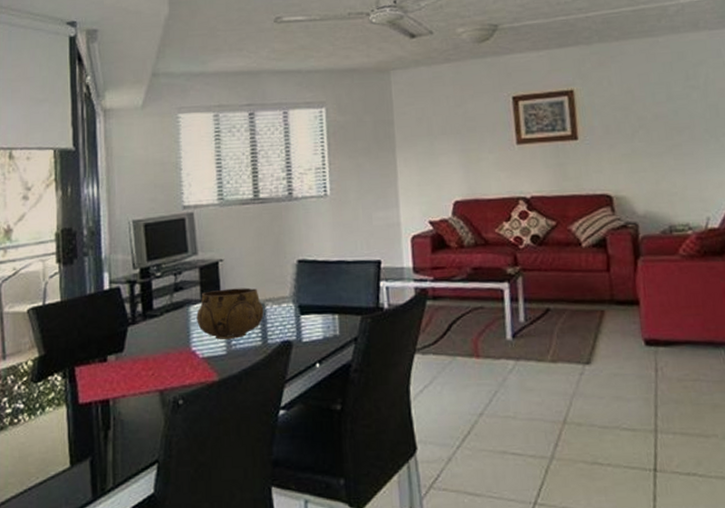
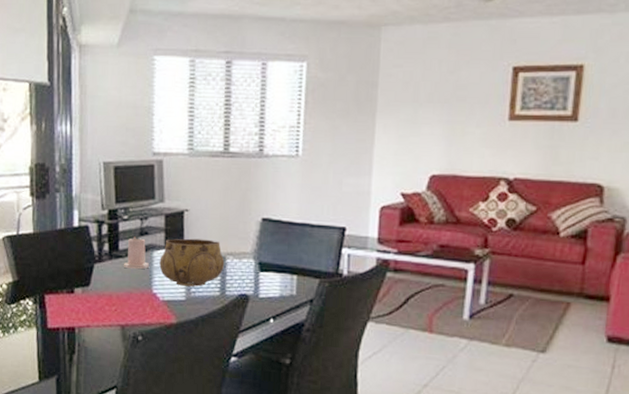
candle: none [158,293,186,328] -> present [123,236,149,270]

